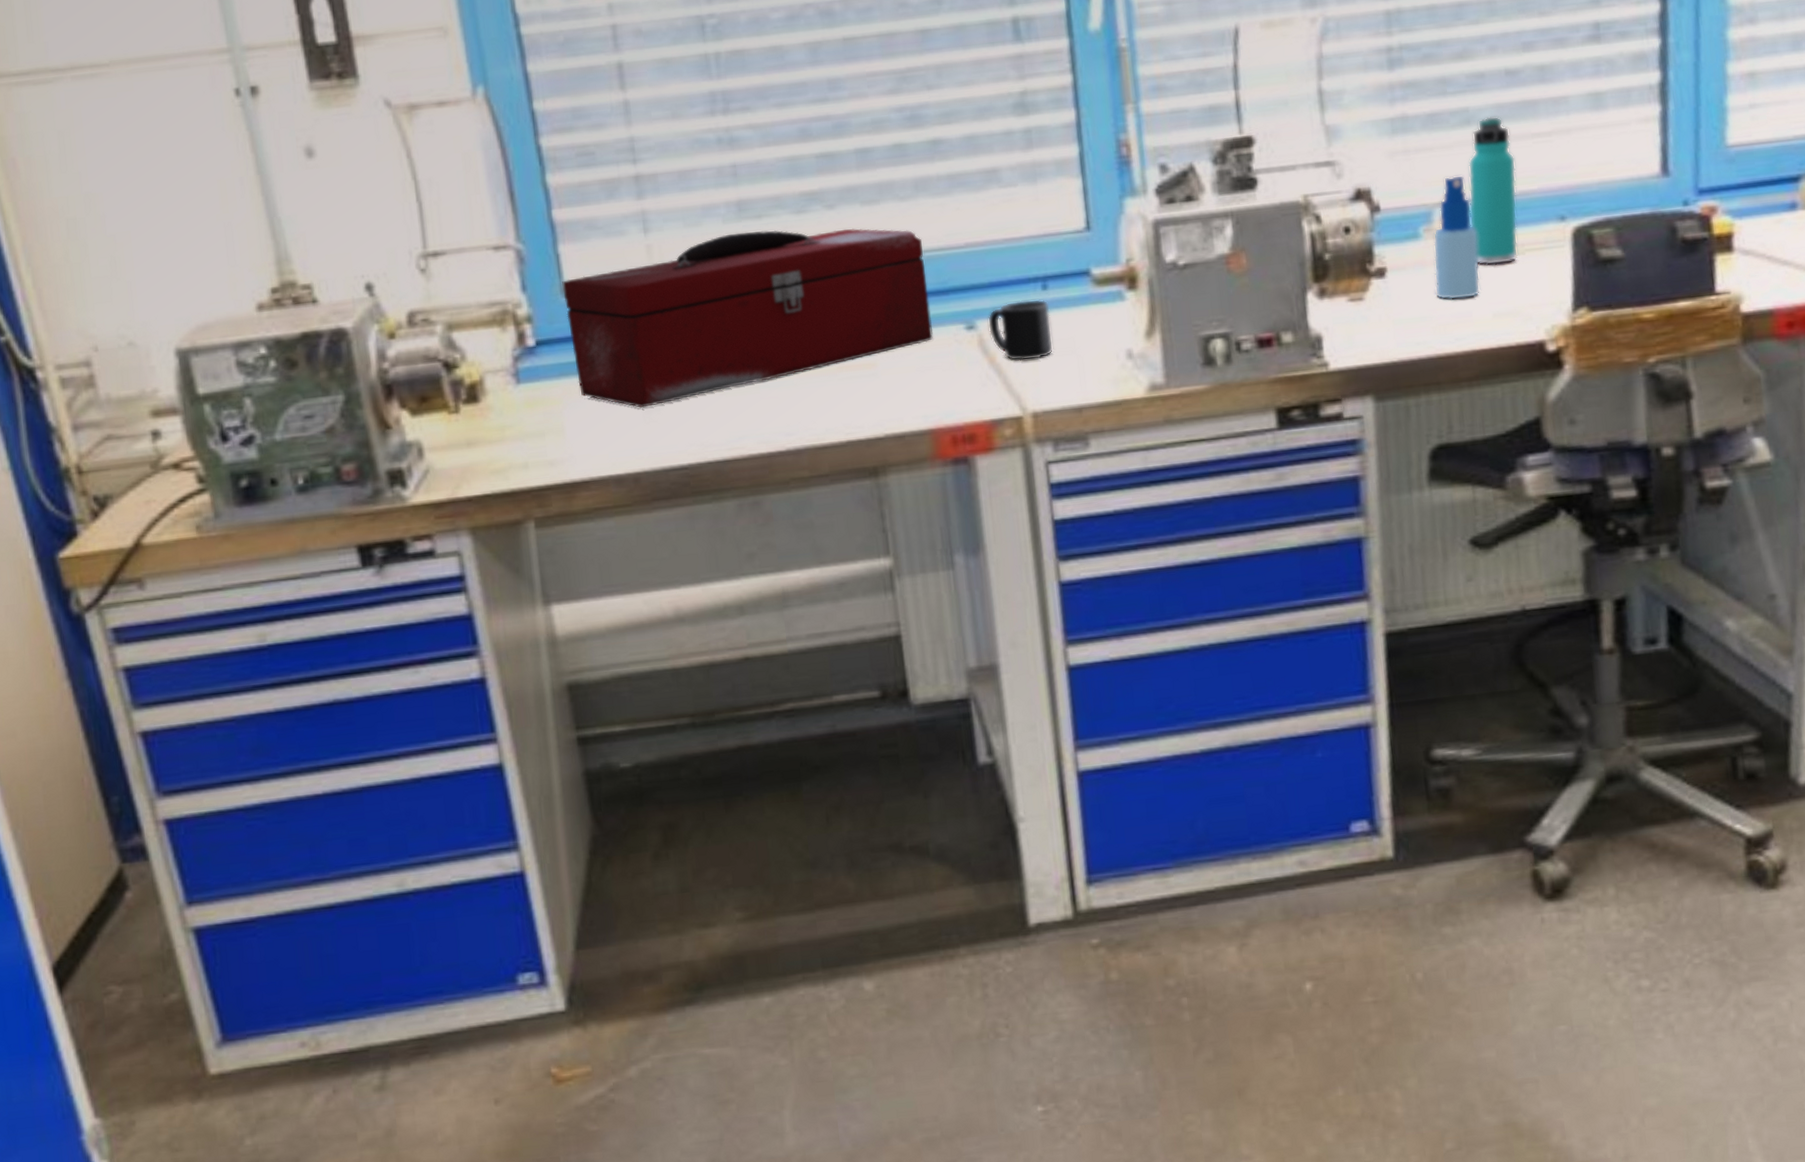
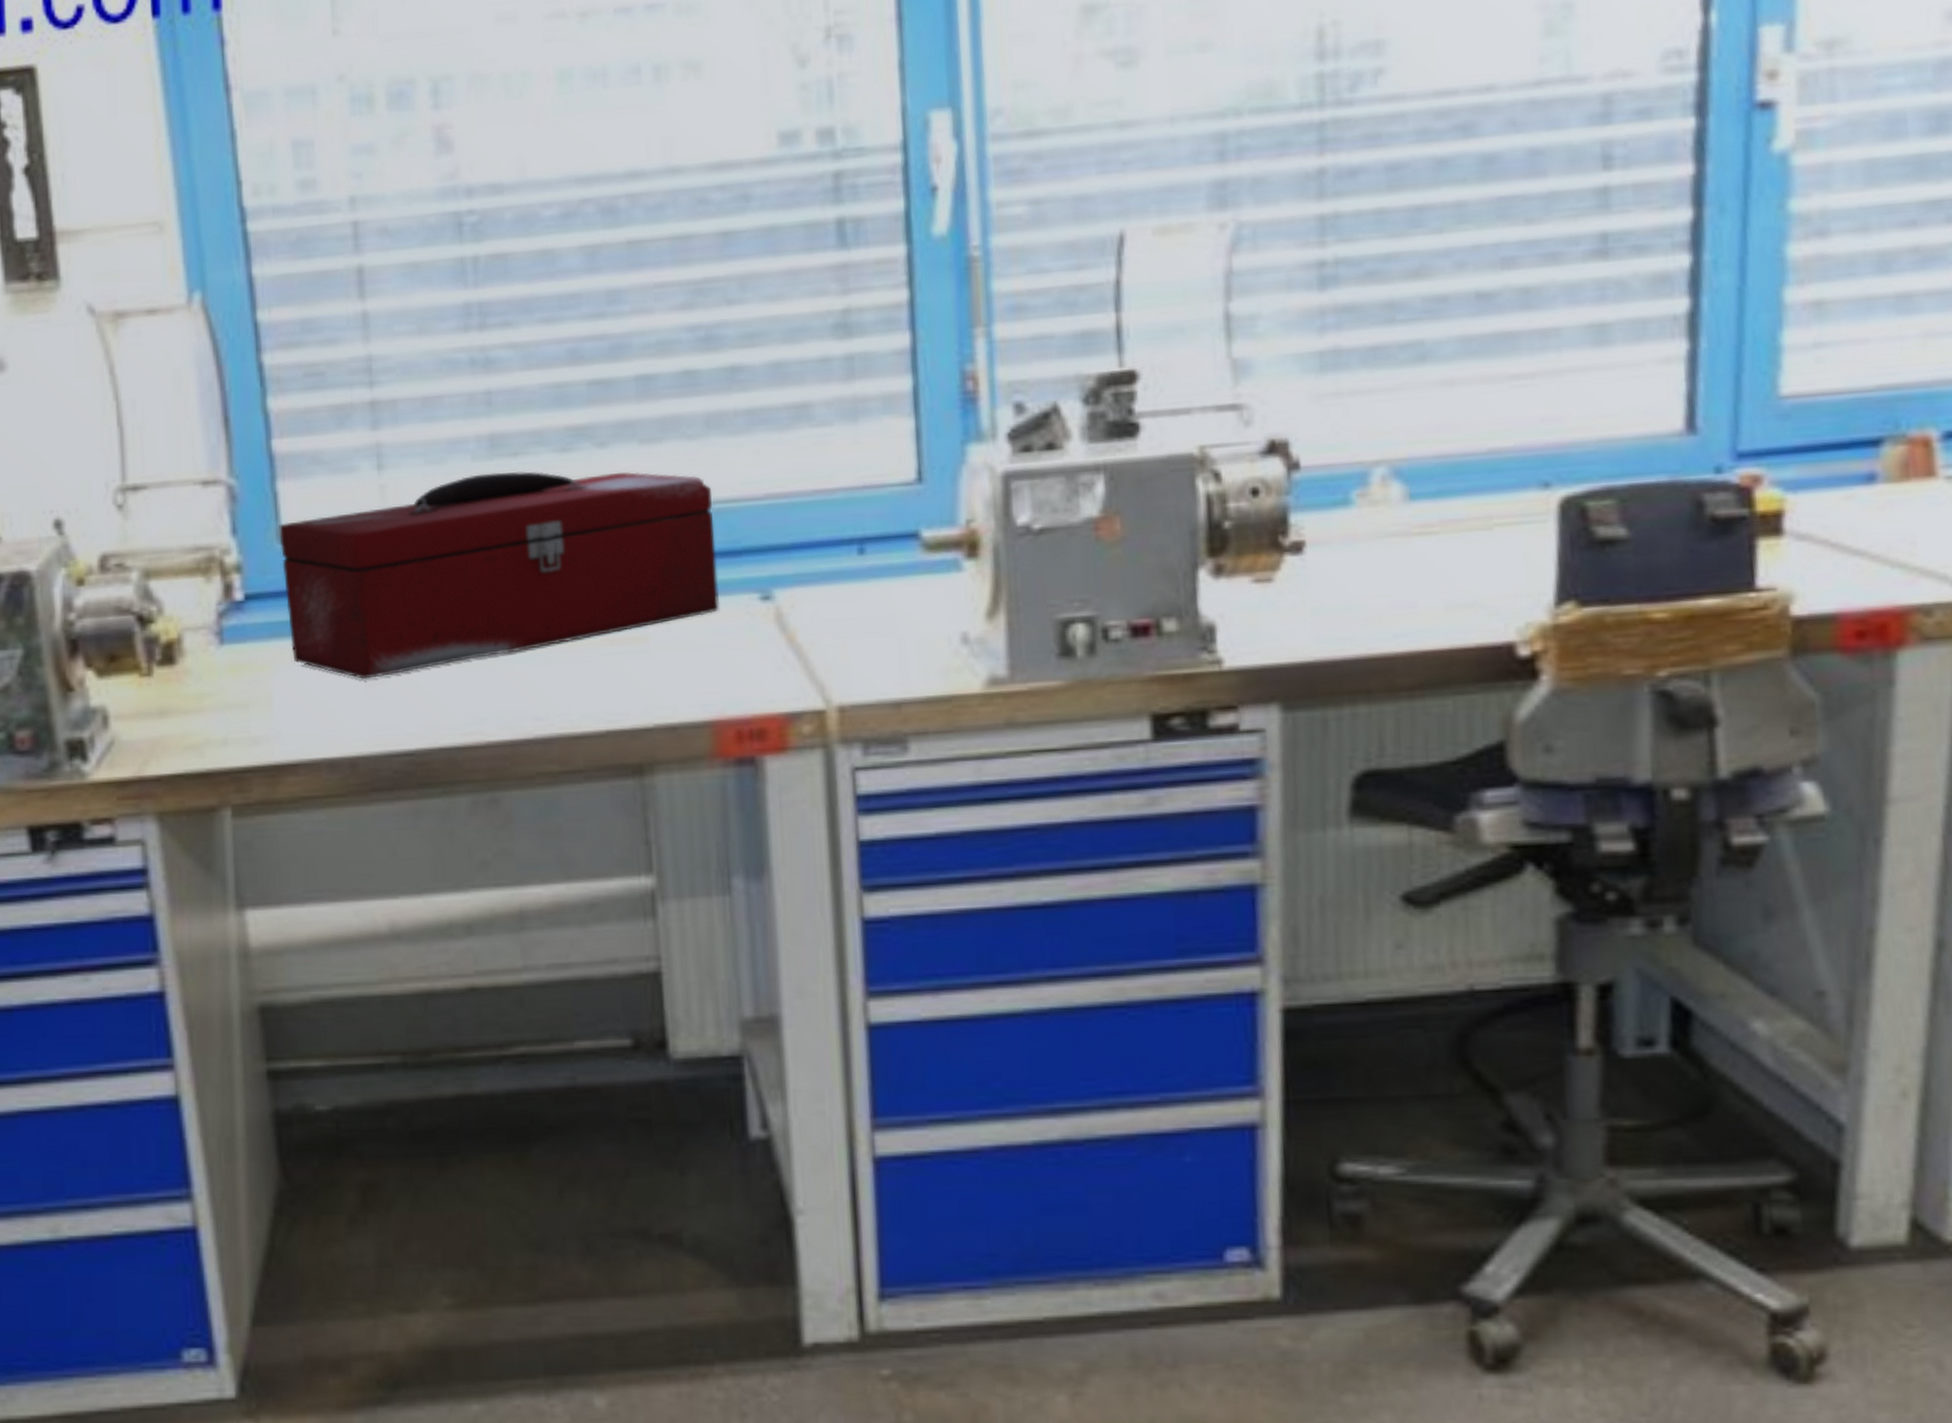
mug: present [987,299,1054,361] -> none [787,565,869,642]
spray bottle: present [1433,175,1480,300] -> none [1369,425,1431,586]
thermos bottle: present [1468,116,1518,266] -> none [1420,351,1486,543]

